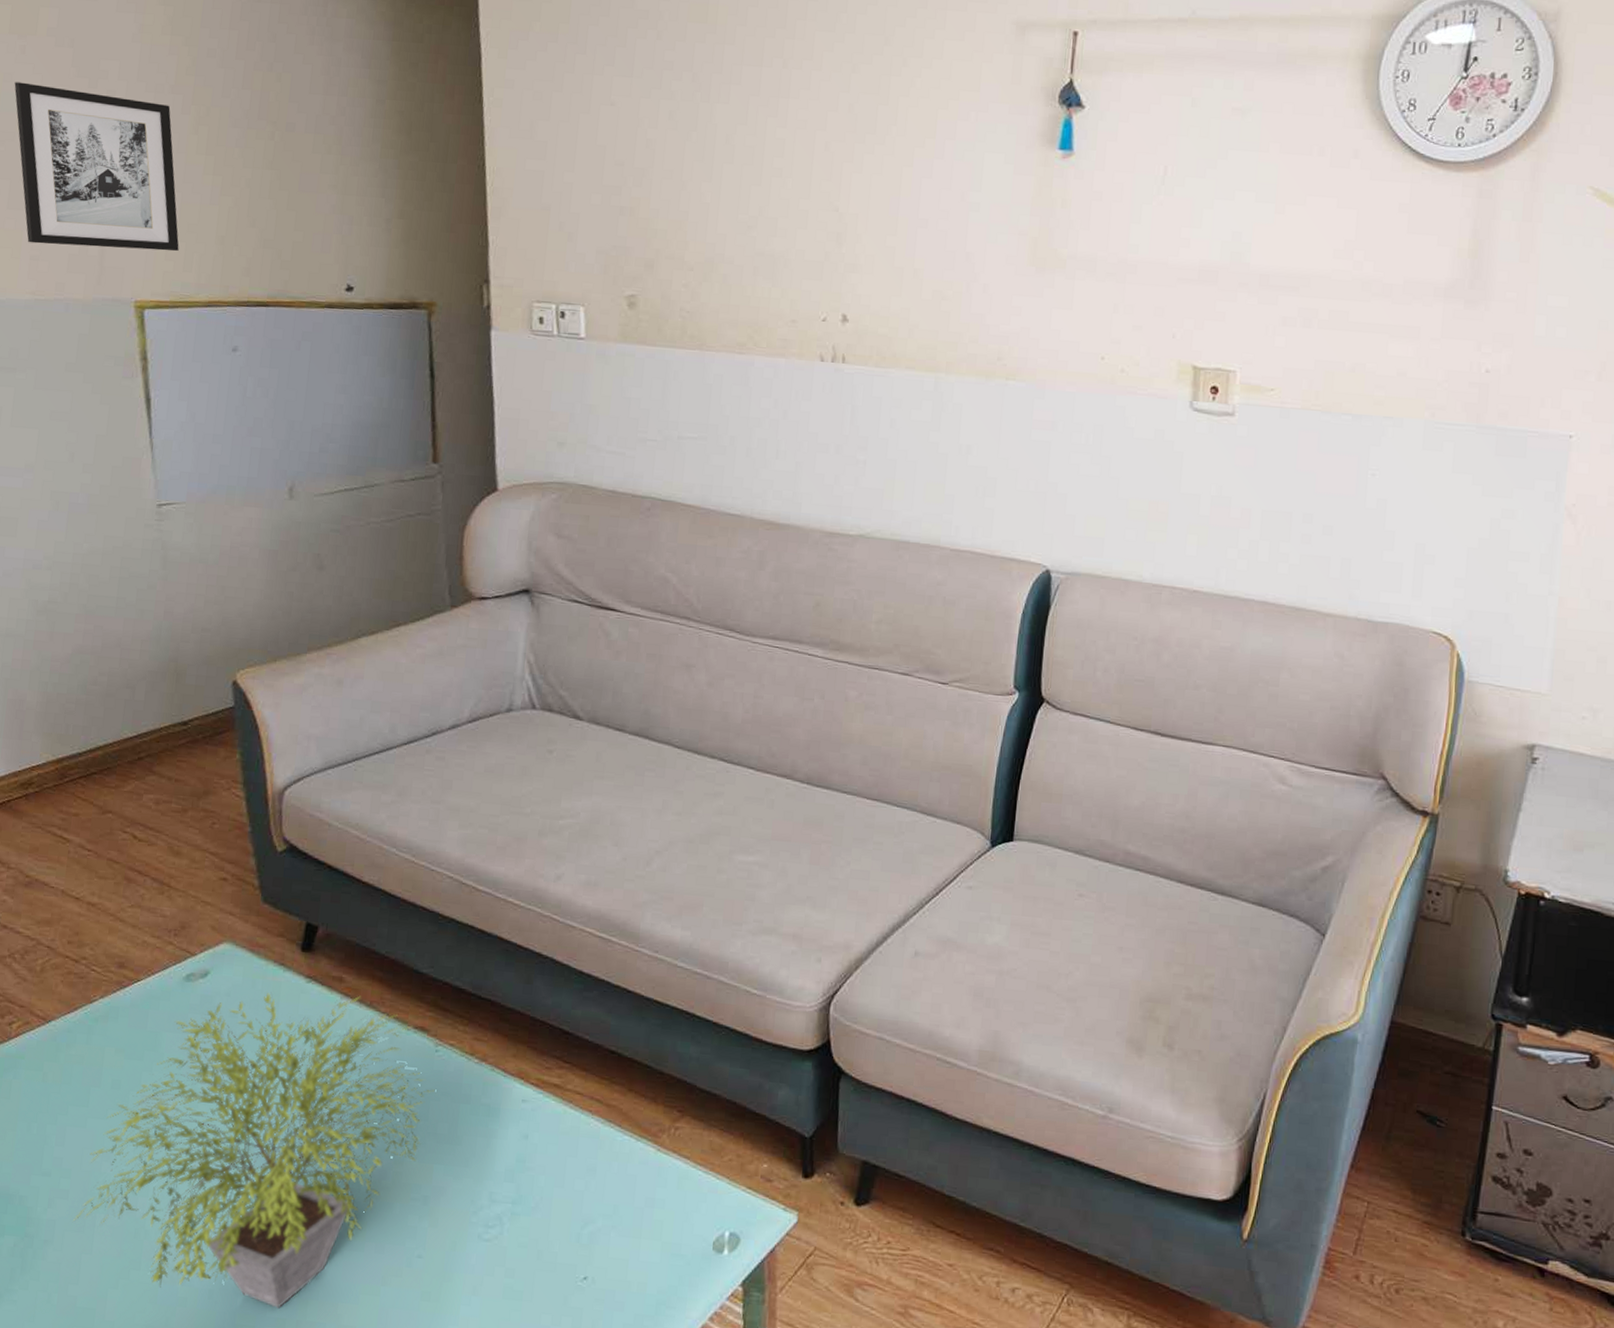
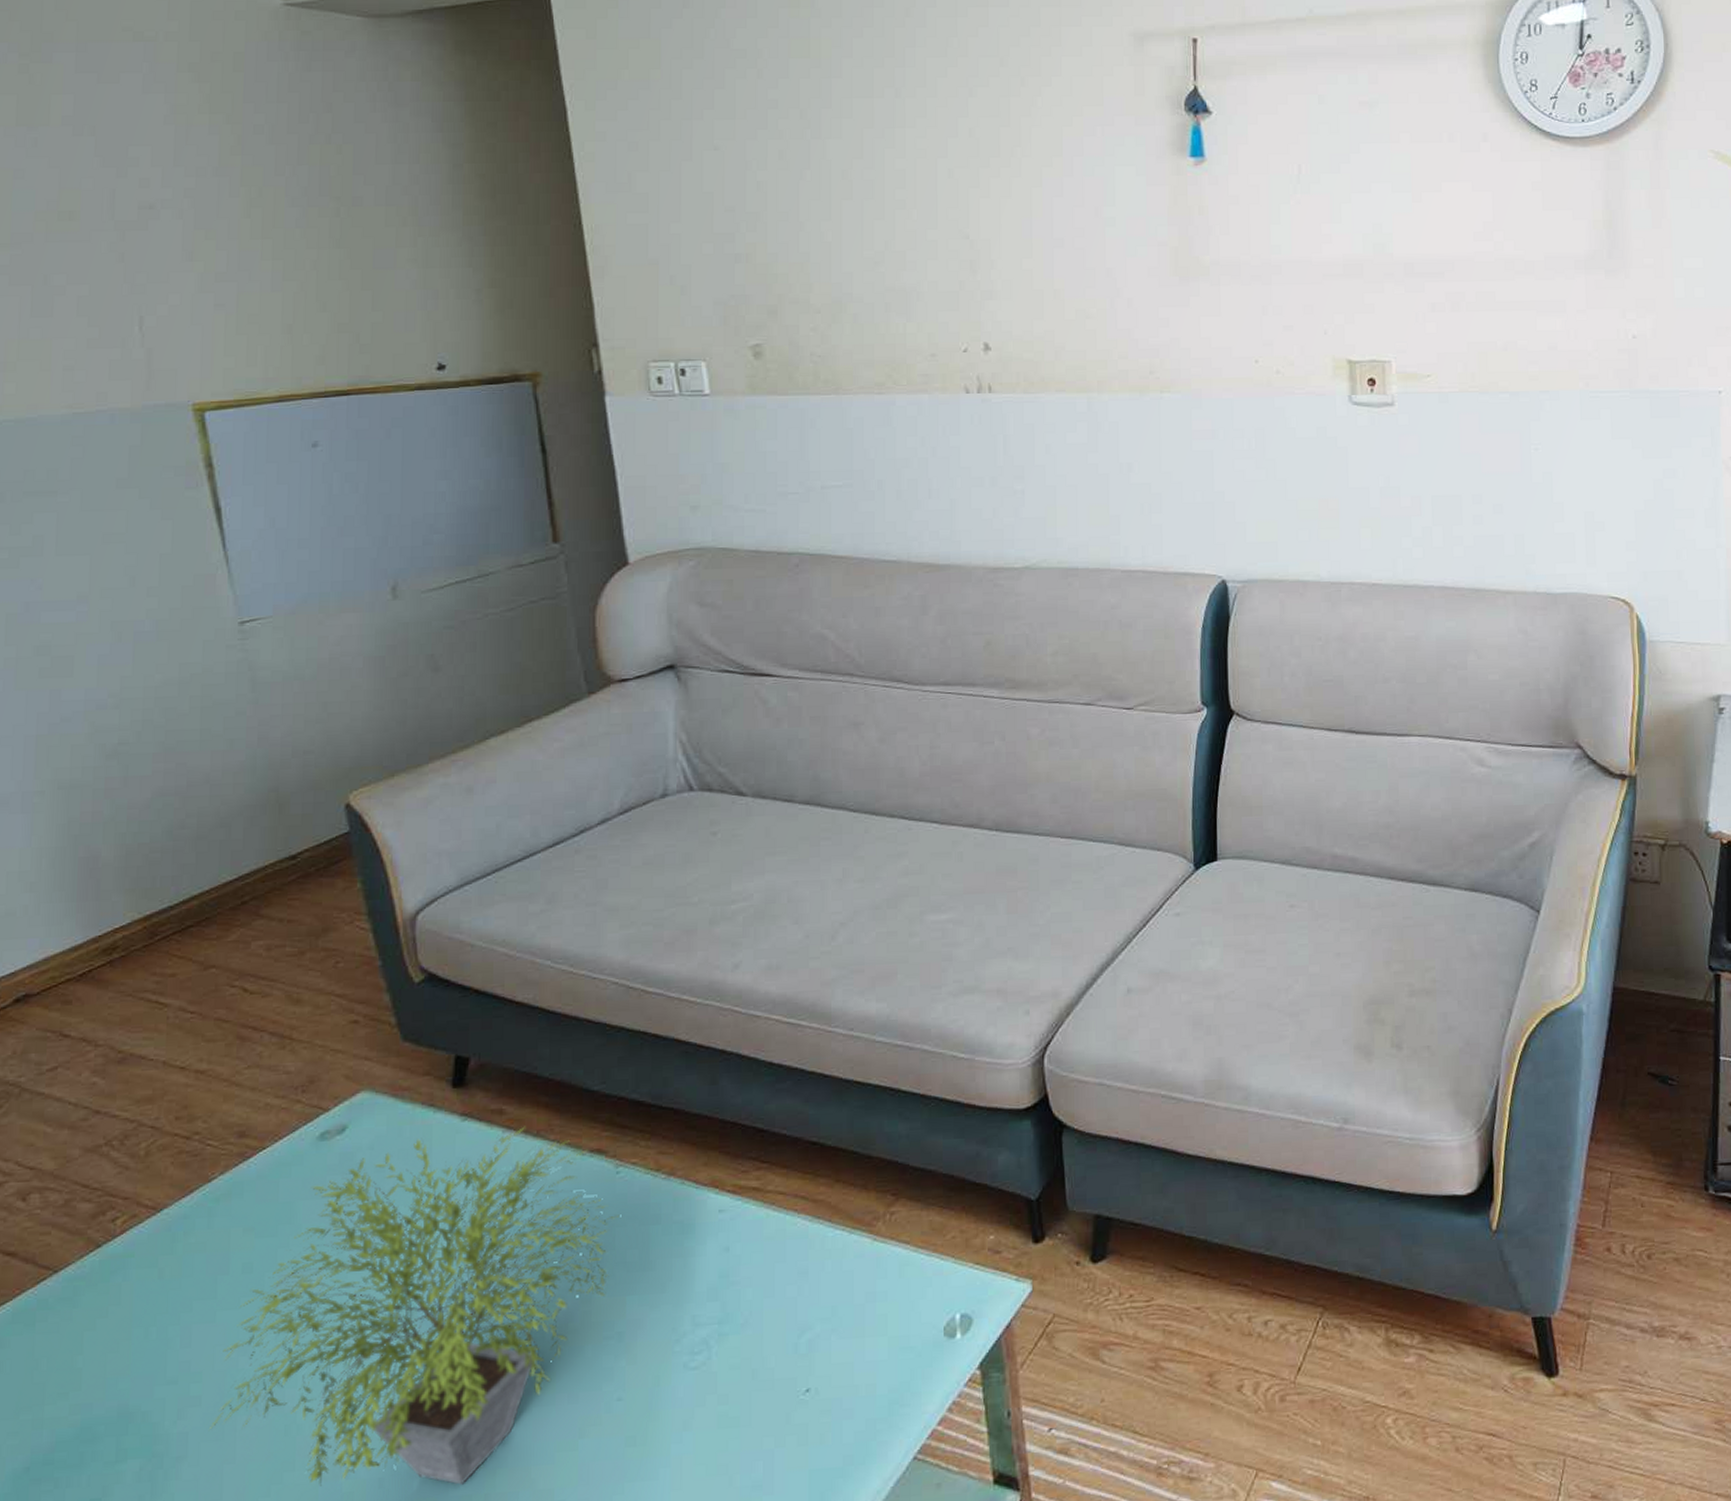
wall art: present [14,82,179,252] -> none [27,178,240,352]

